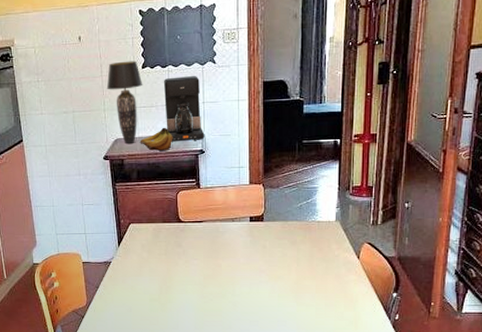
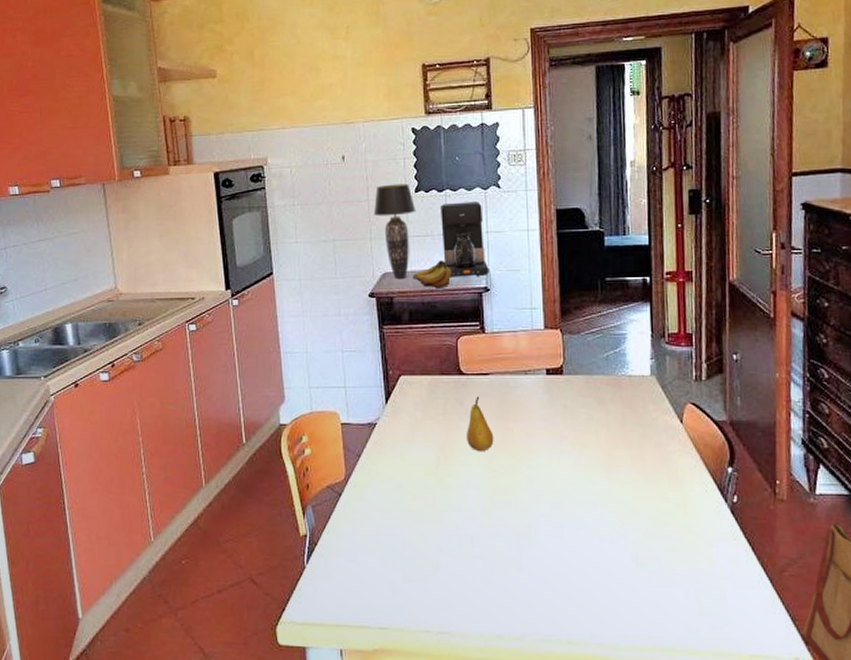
fruit: none [184,239,206,283] -> present [467,396,494,452]

